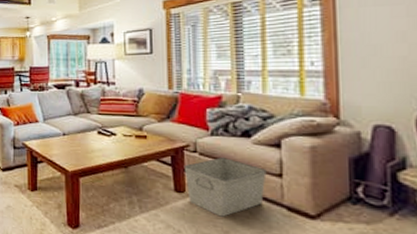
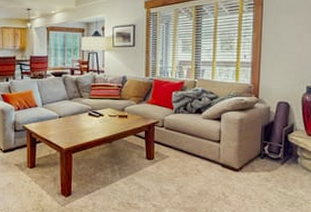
storage bin: present [183,156,267,217] -> none [154,129,210,176]

